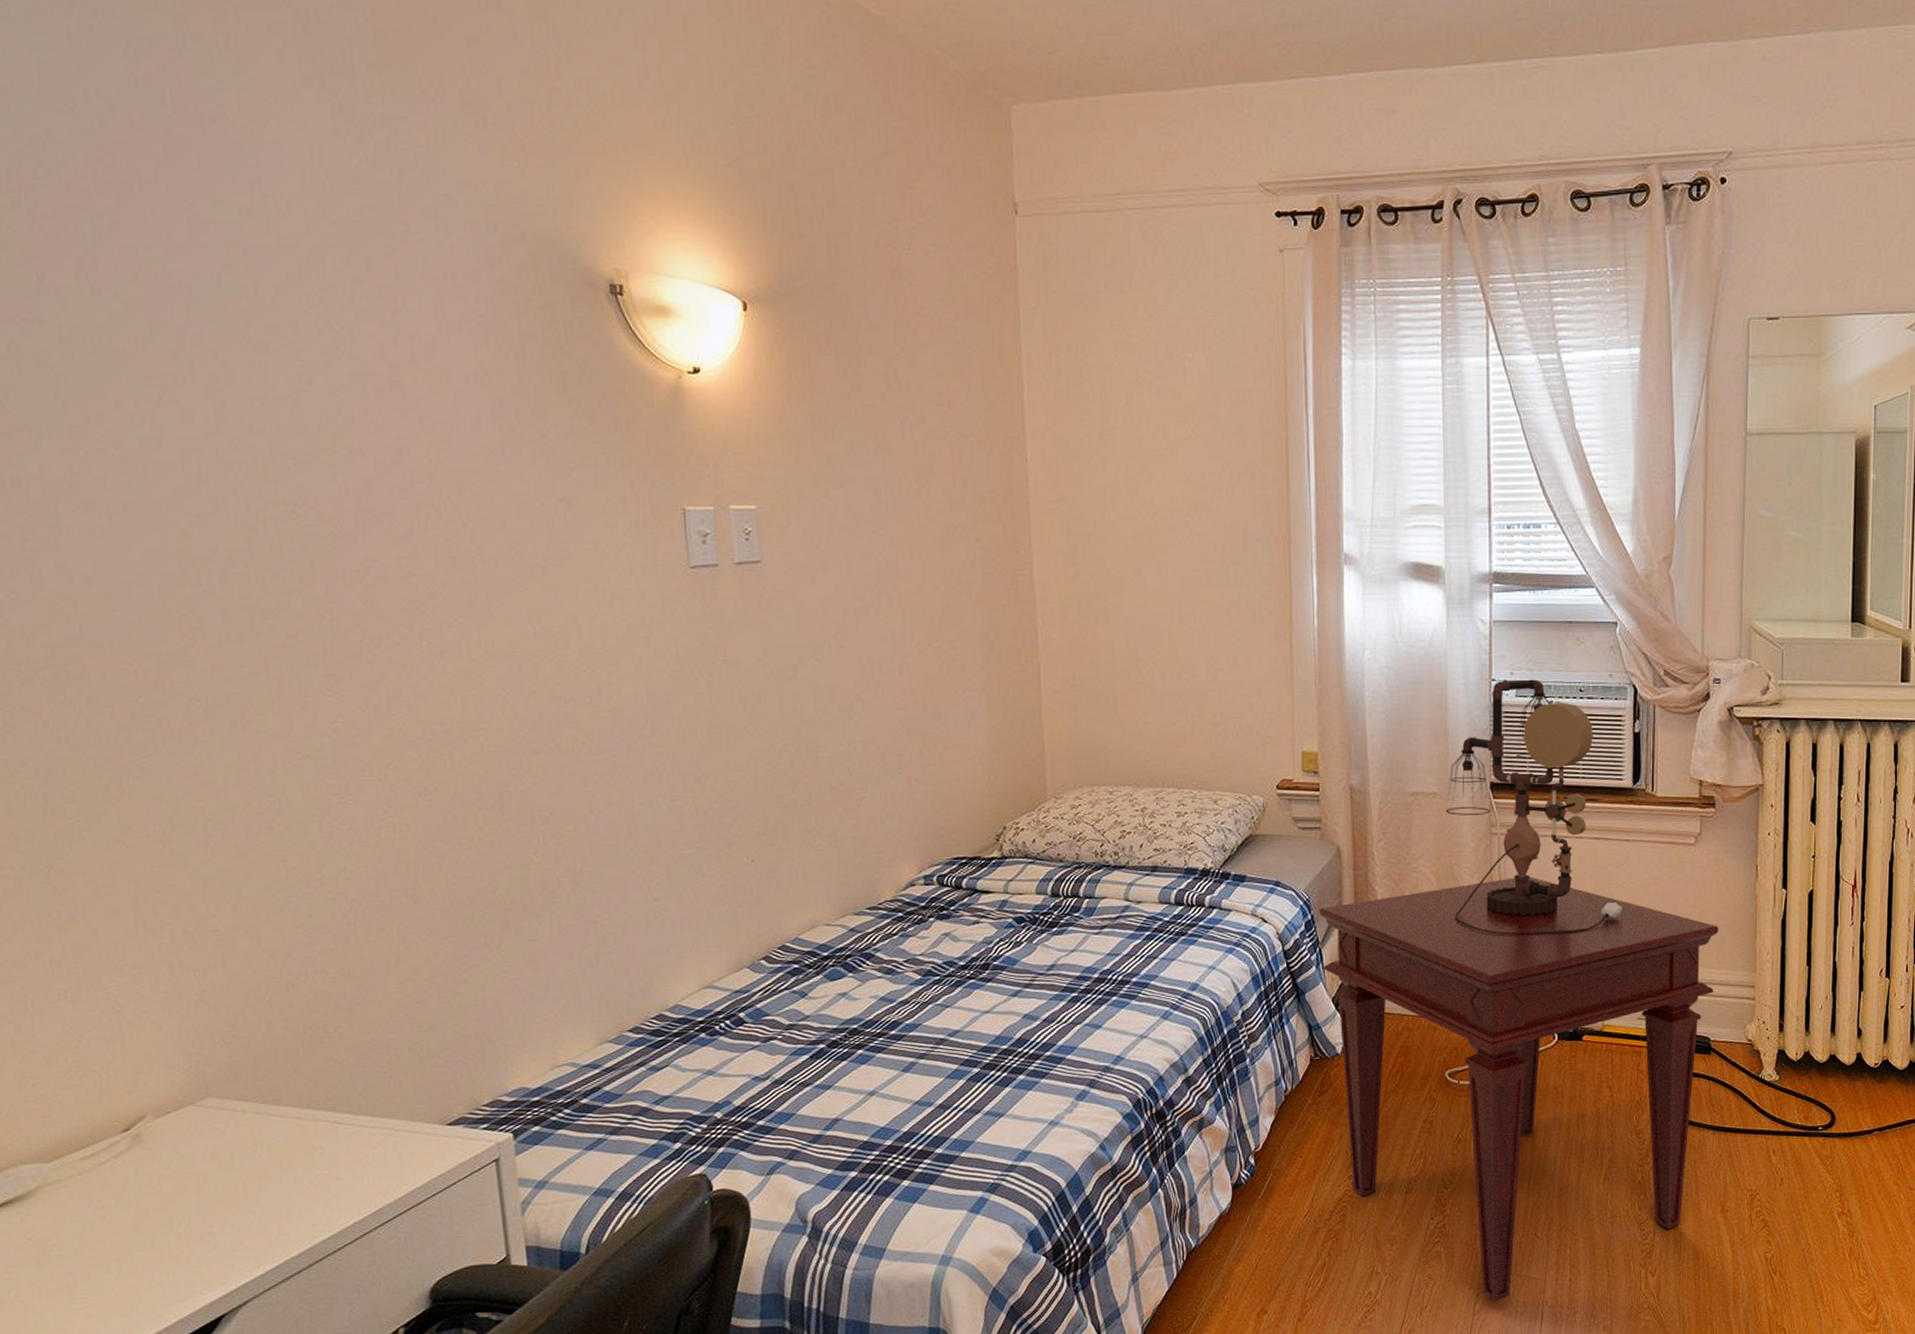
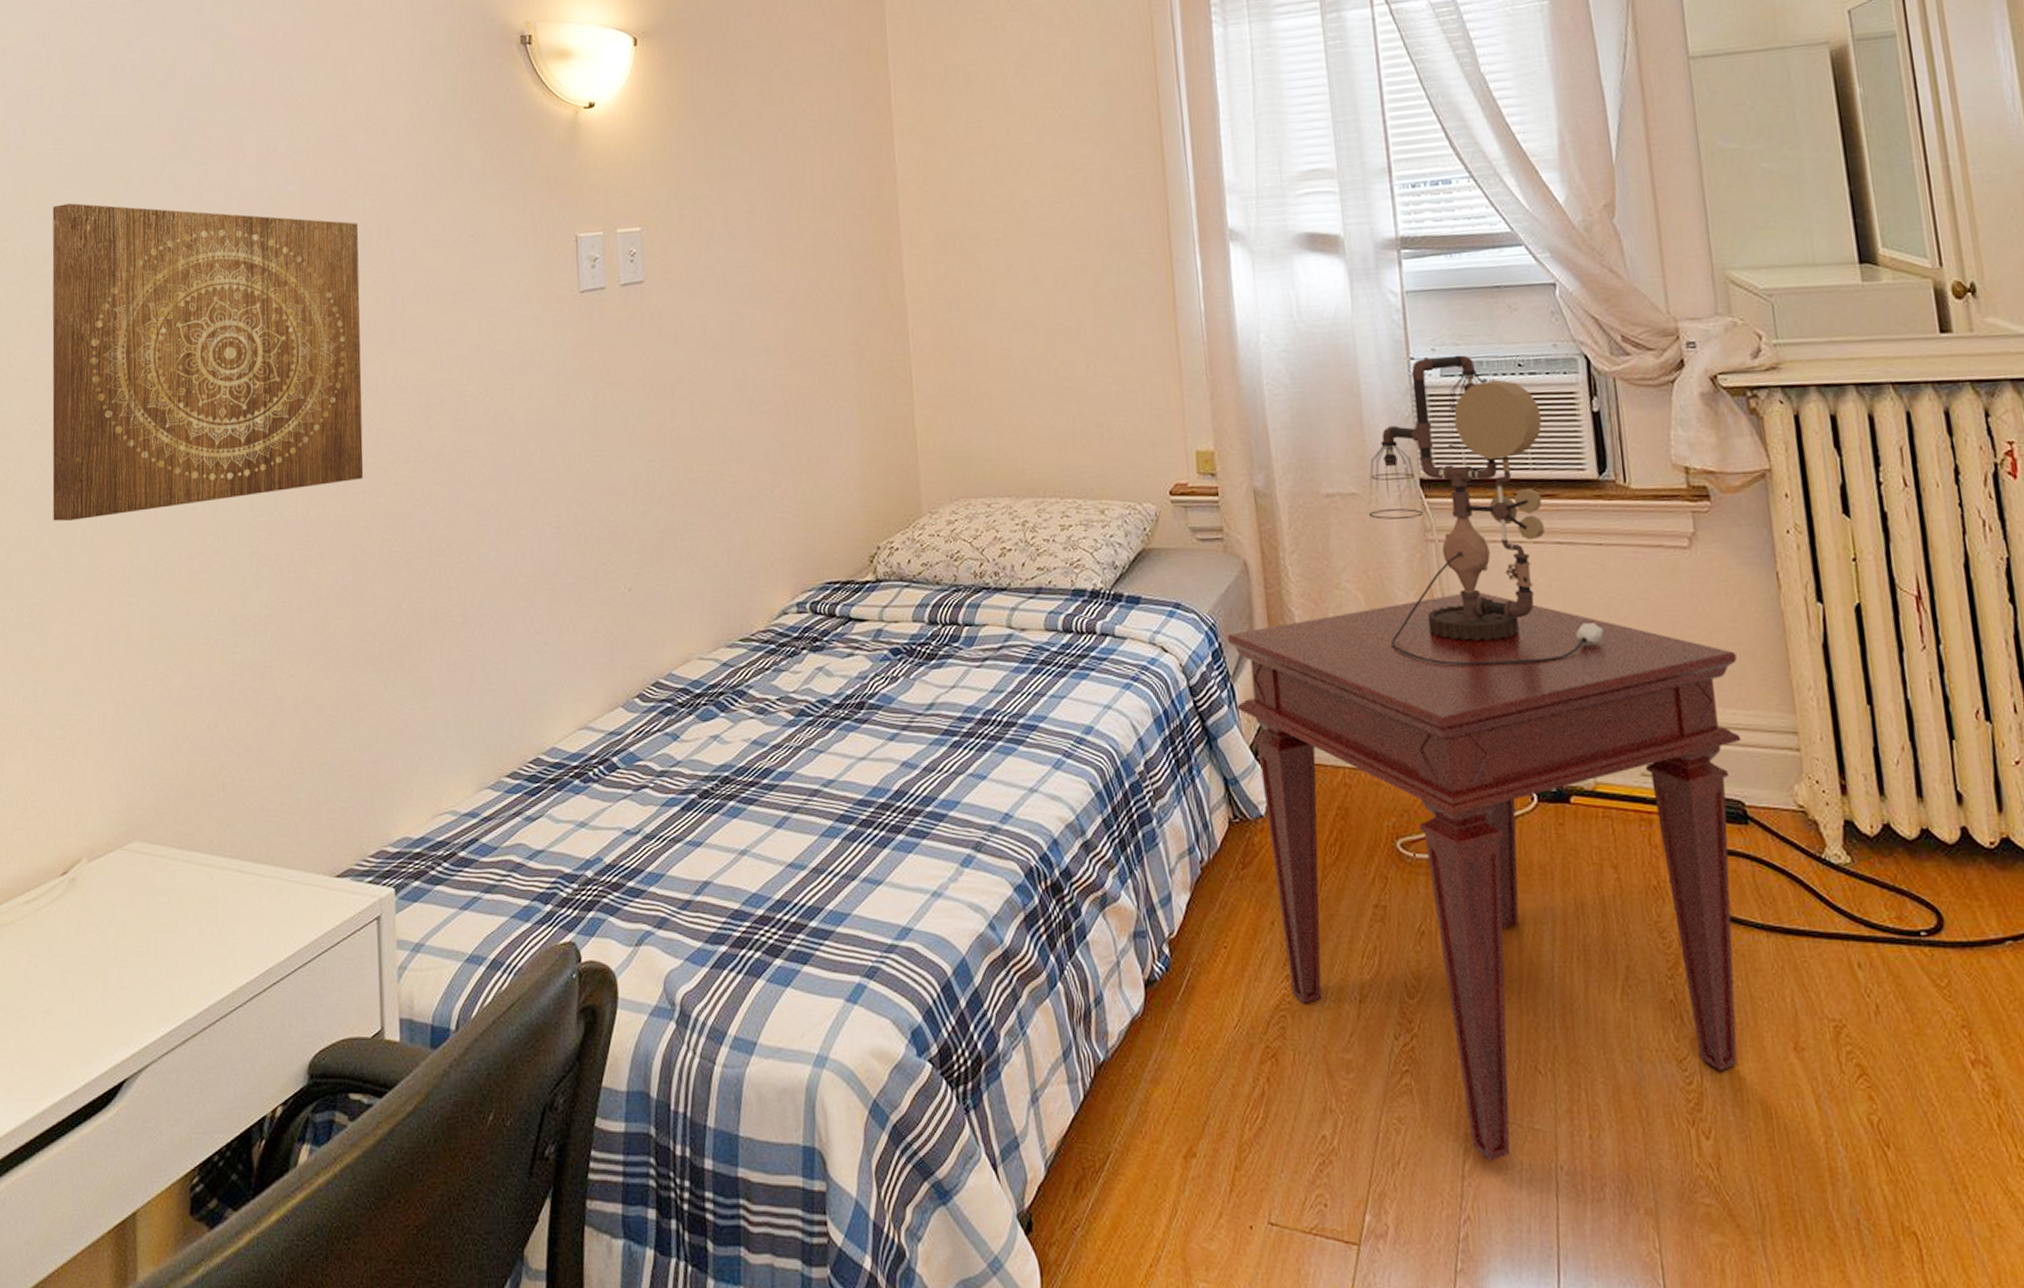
wall art: none [15,421,450,778] -> present [52,203,364,522]

